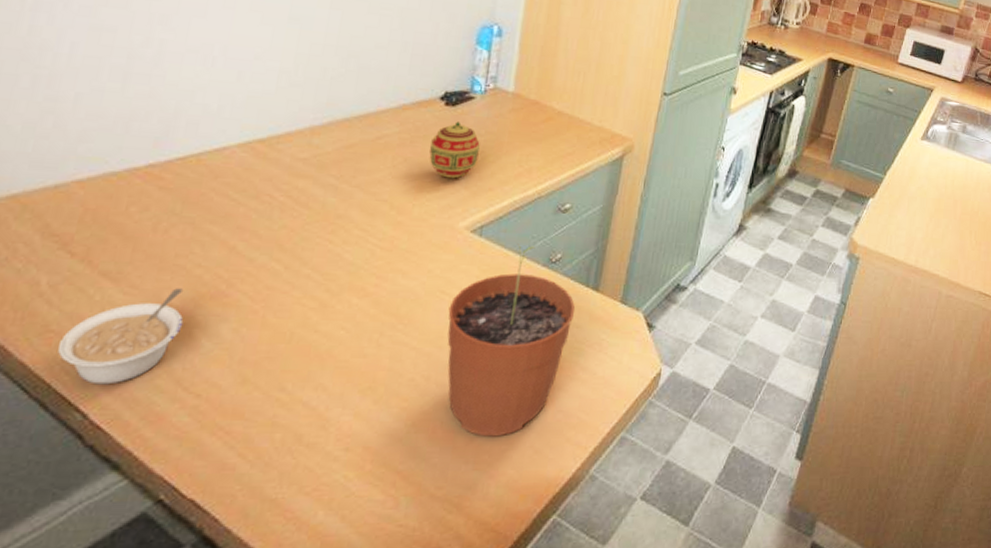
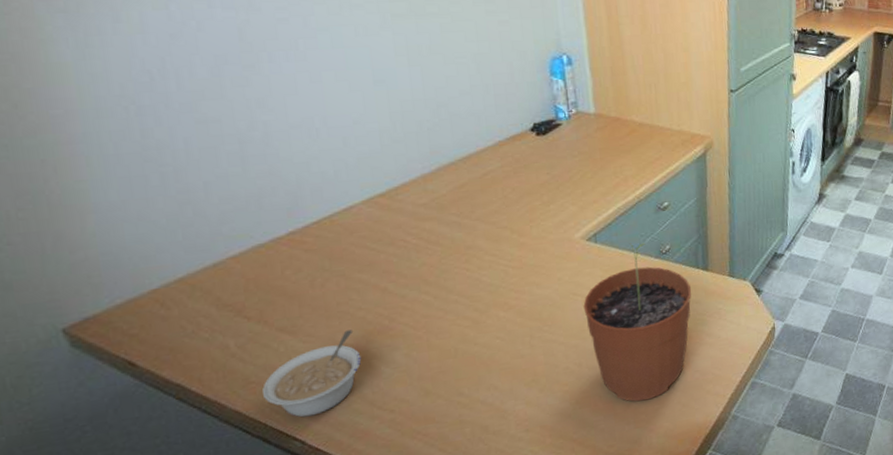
decorative egg: present [429,121,481,179] -> none [531,148,578,199]

